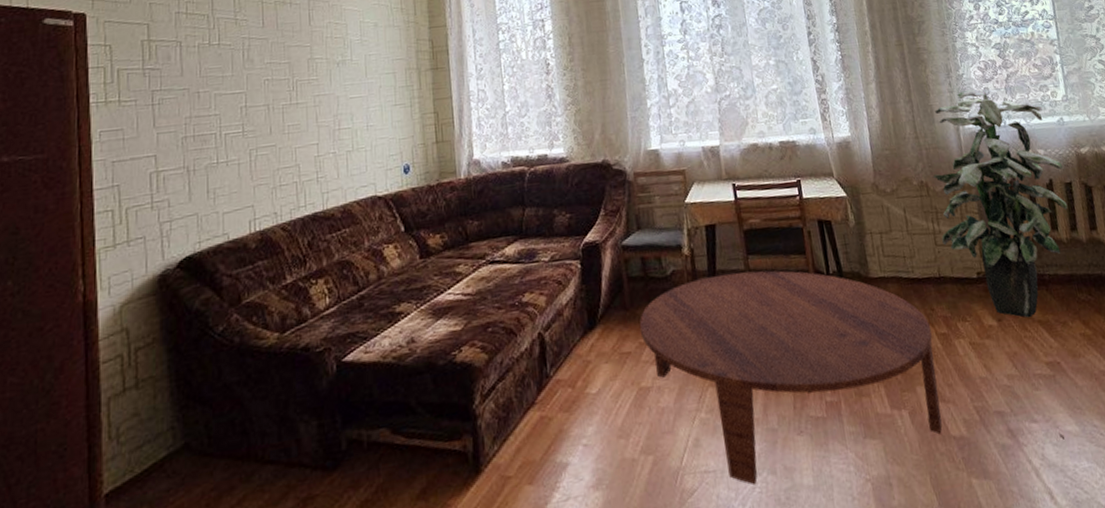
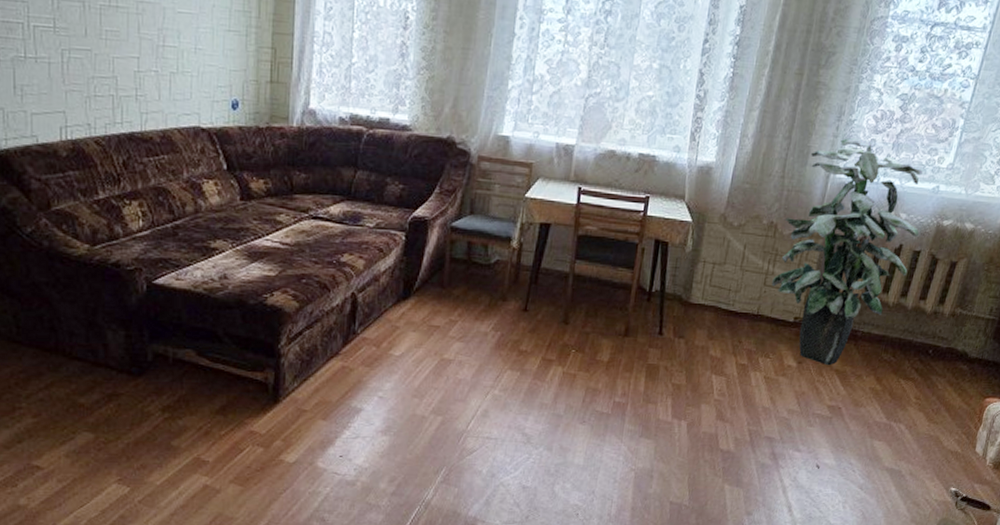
coffee table: present [639,270,943,484] -> none [452,272,733,455]

